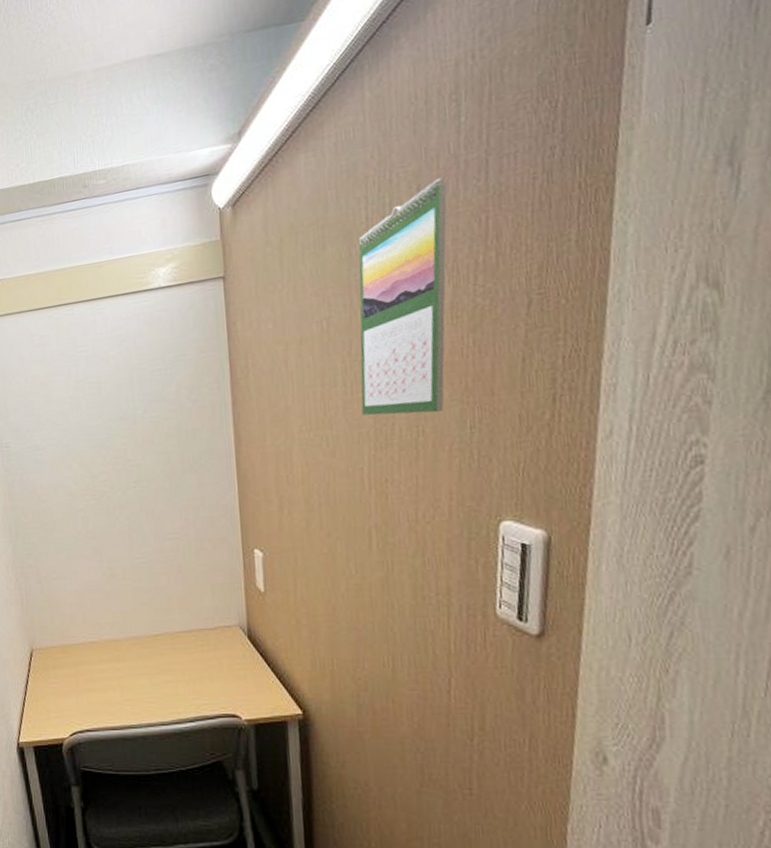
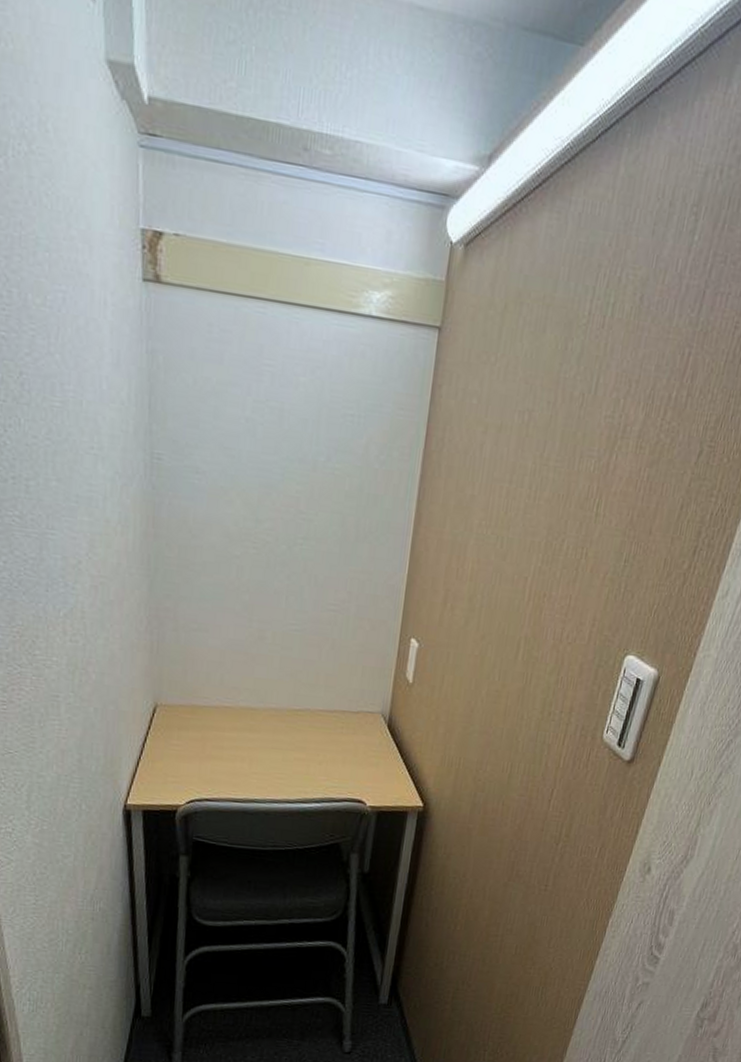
calendar: present [358,177,447,416] -> none [539,293,667,539]

